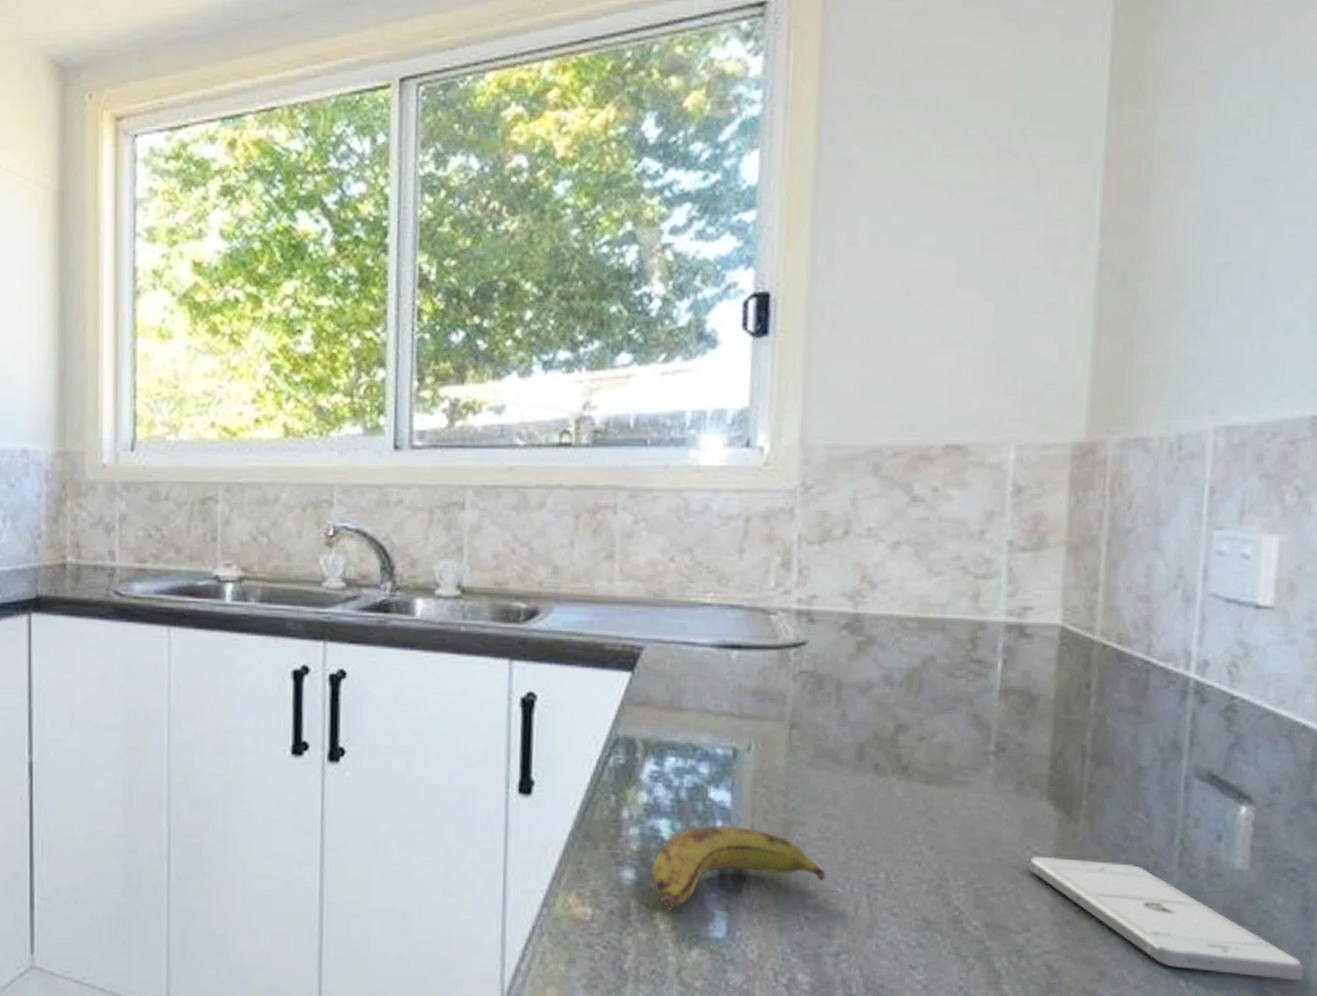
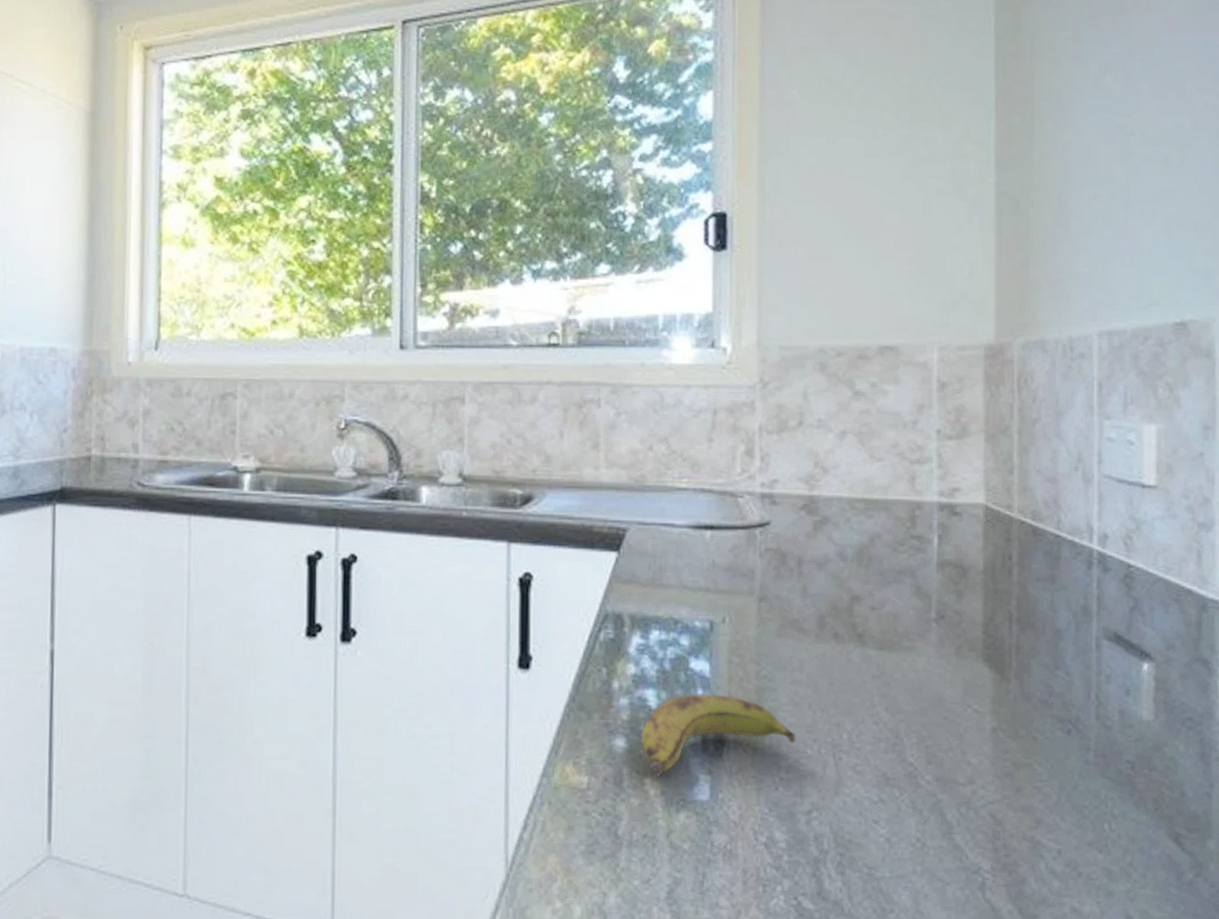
smartphone: present [1029,856,1305,981] -> none [971,713,1207,821]

